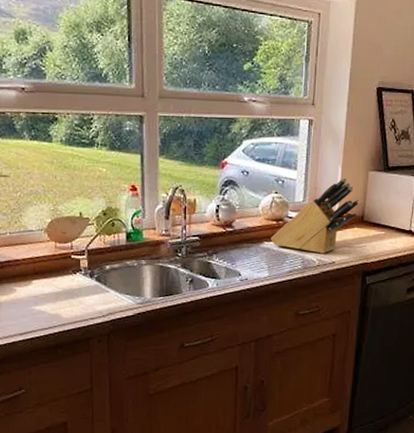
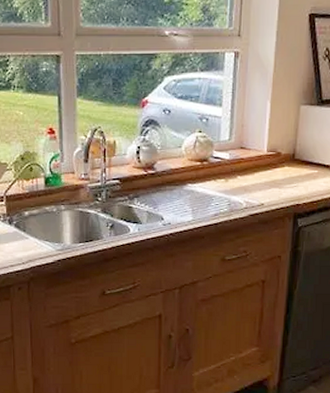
knife block: present [270,178,360,254] -> none [194,113,291,195]

